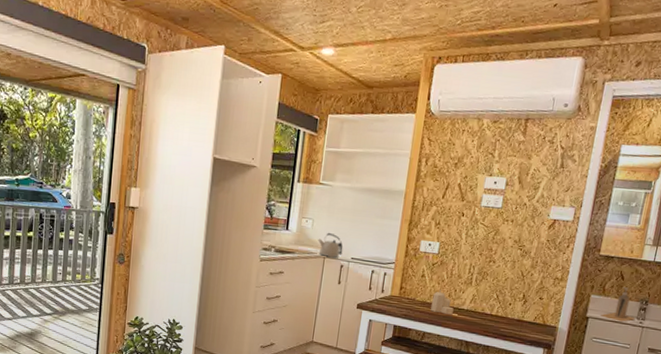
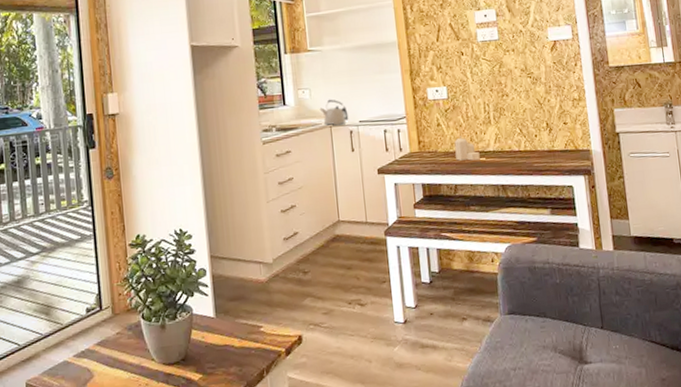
soap dispenser: present [601,287,635,322] -> none [630,94,665,131]

